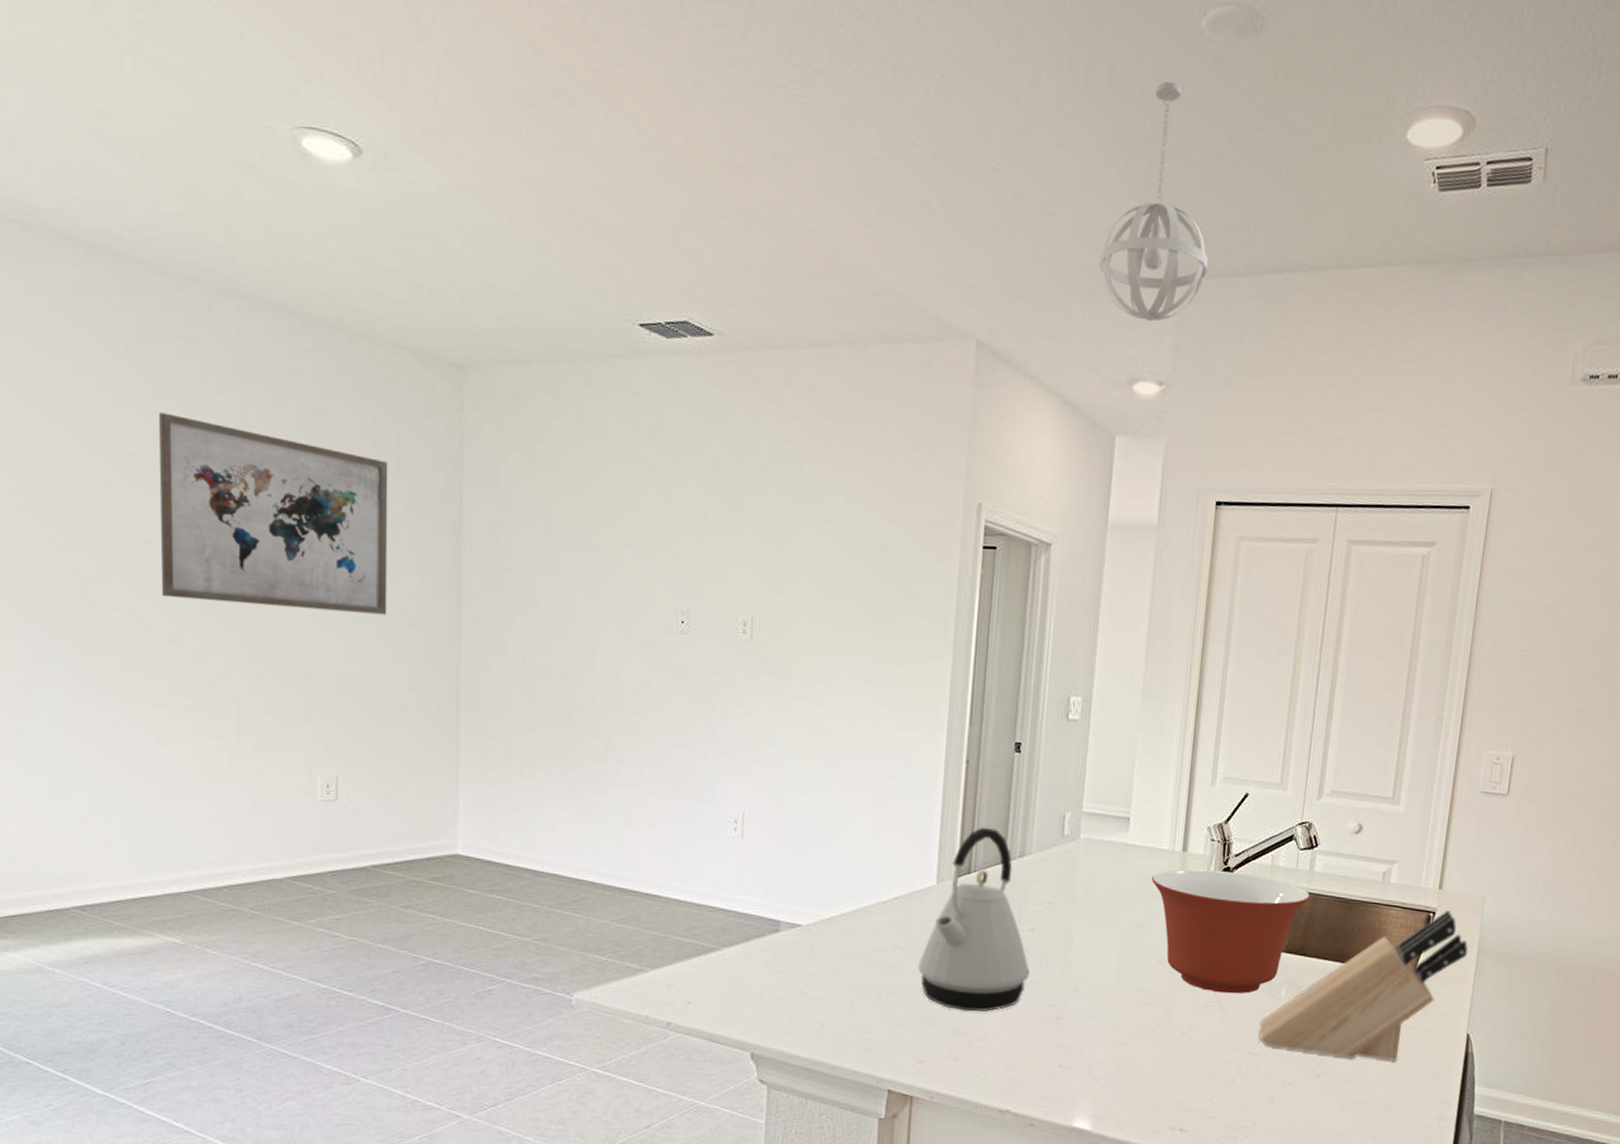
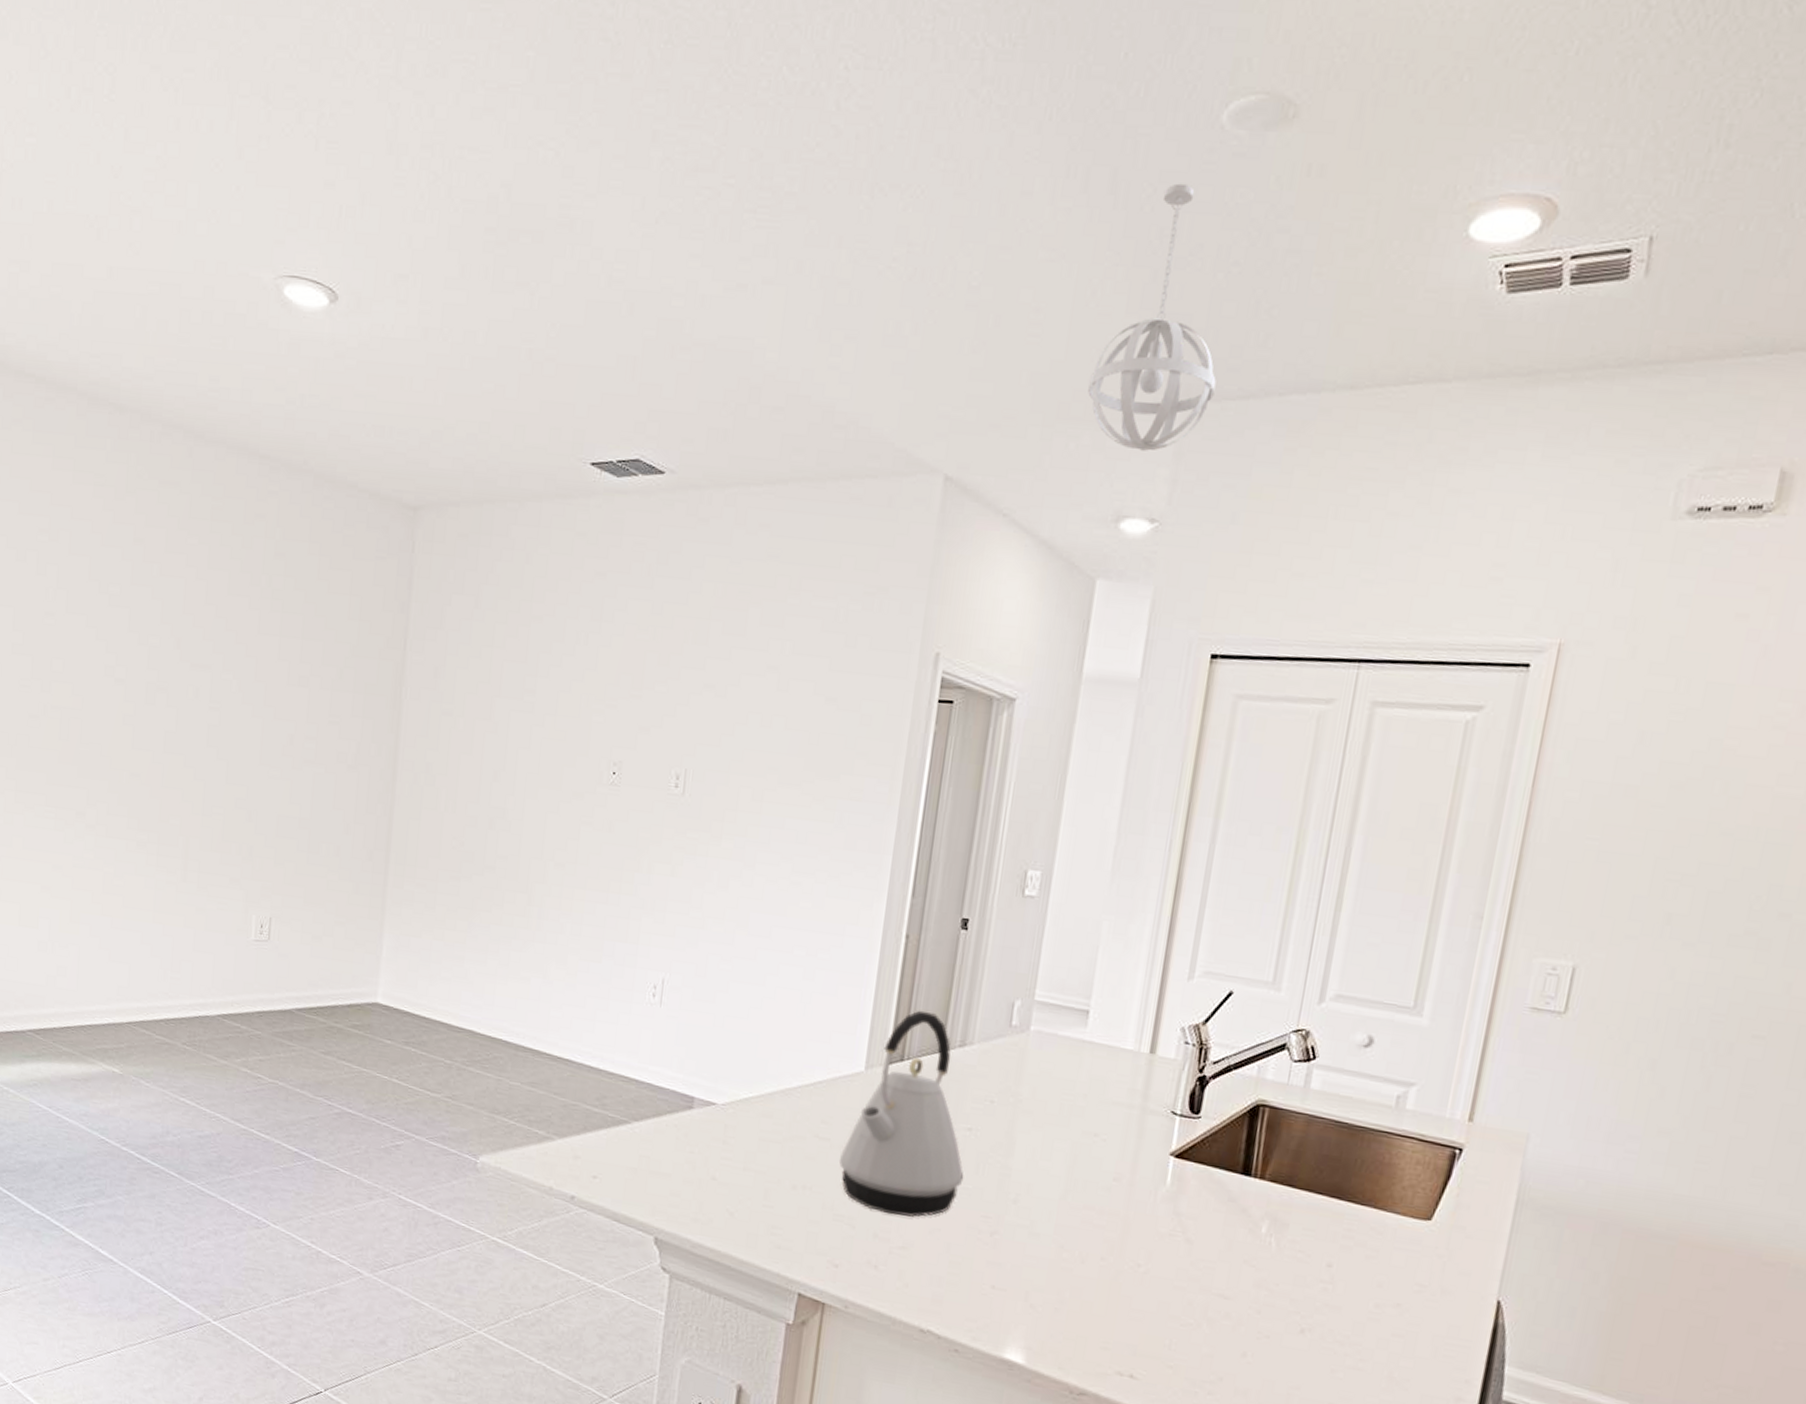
wall art: present [158,412,388,615] -> none [127,555,340,757]
mixing bowl: present [1152,869,1310,994] -> none [1111,1074,1304,1225]
knife block: present [1259,910,1468,1061] -> none [1232,1148,1504,1324]

